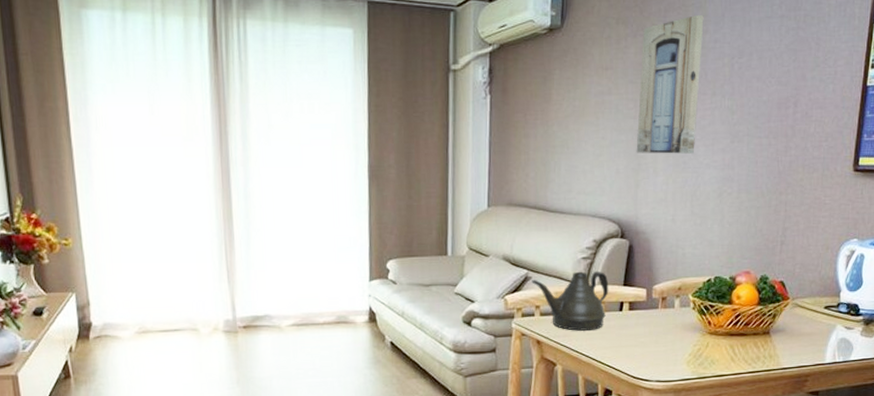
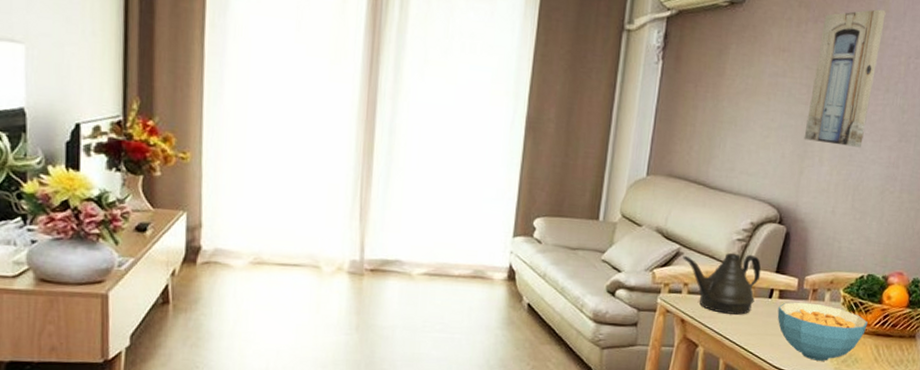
cereal bowl: none [630,311,720,367] -> present [777,302,868,361]

